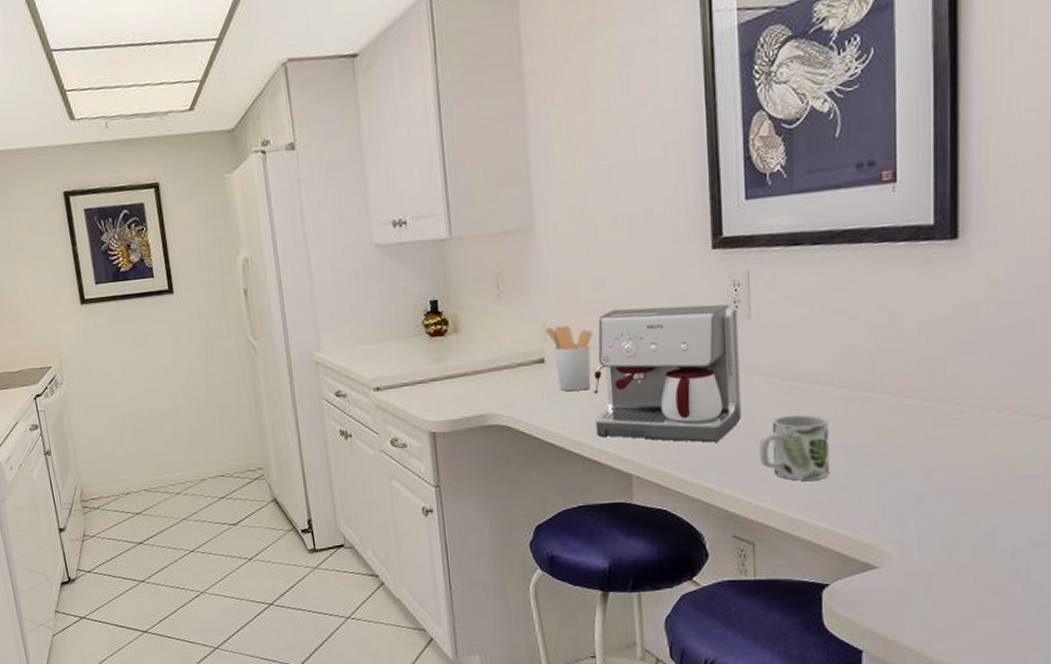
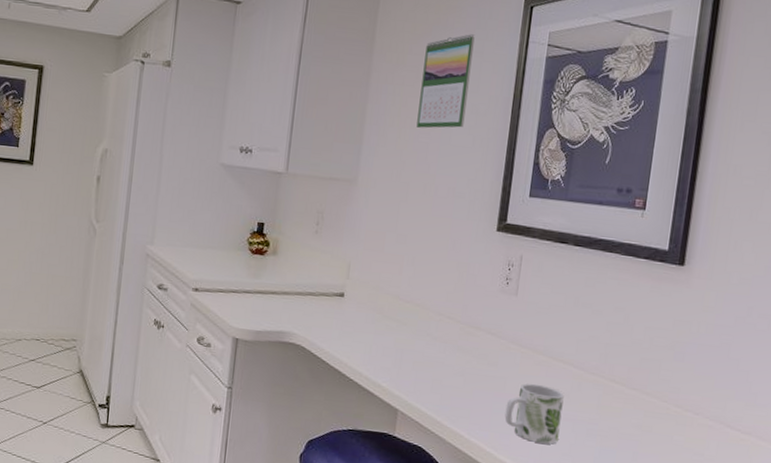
utensil holder: present [545,325,593,392] -> none [350,267,389,328]
calendar: none [586,20,649,150] -> present [416,34,475,129]
coffee maker: present [593,304,742,443] -> none [375,263,508,395]

